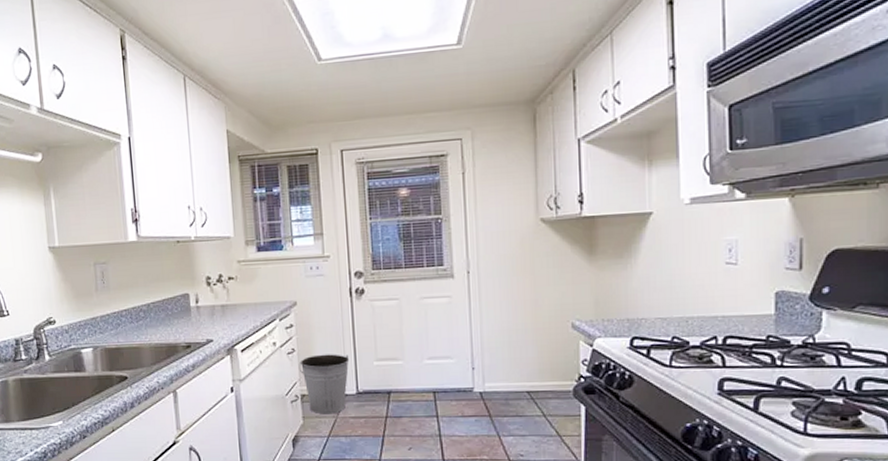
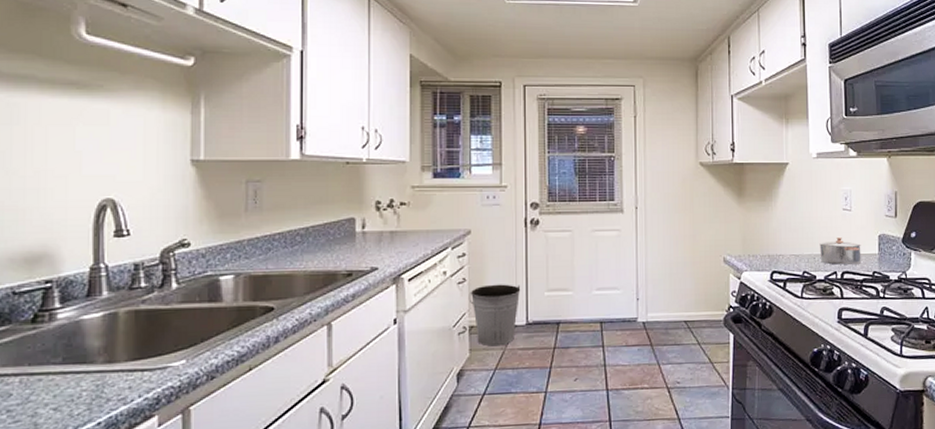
cooking pot: none [694,295,751,329] -> present [819,236,861,265]

